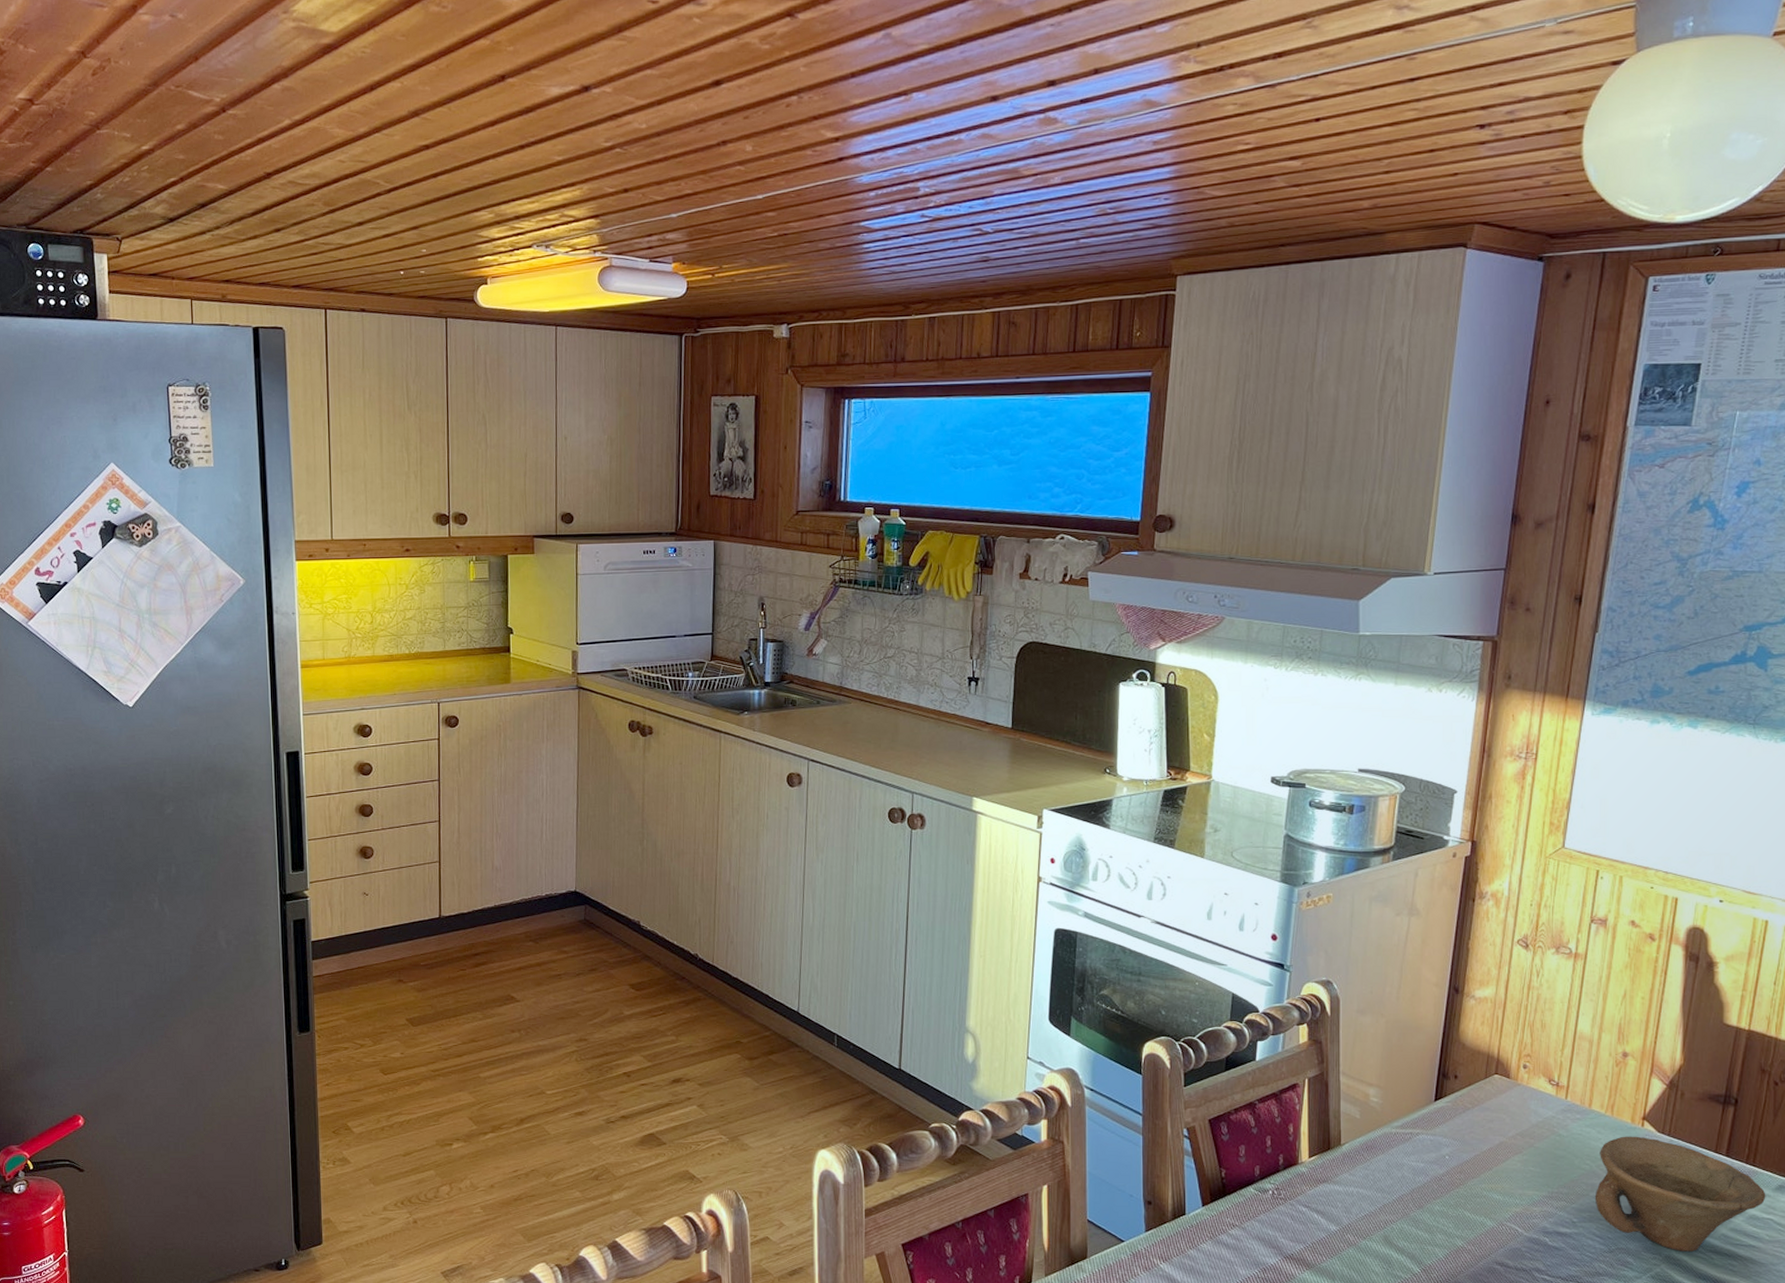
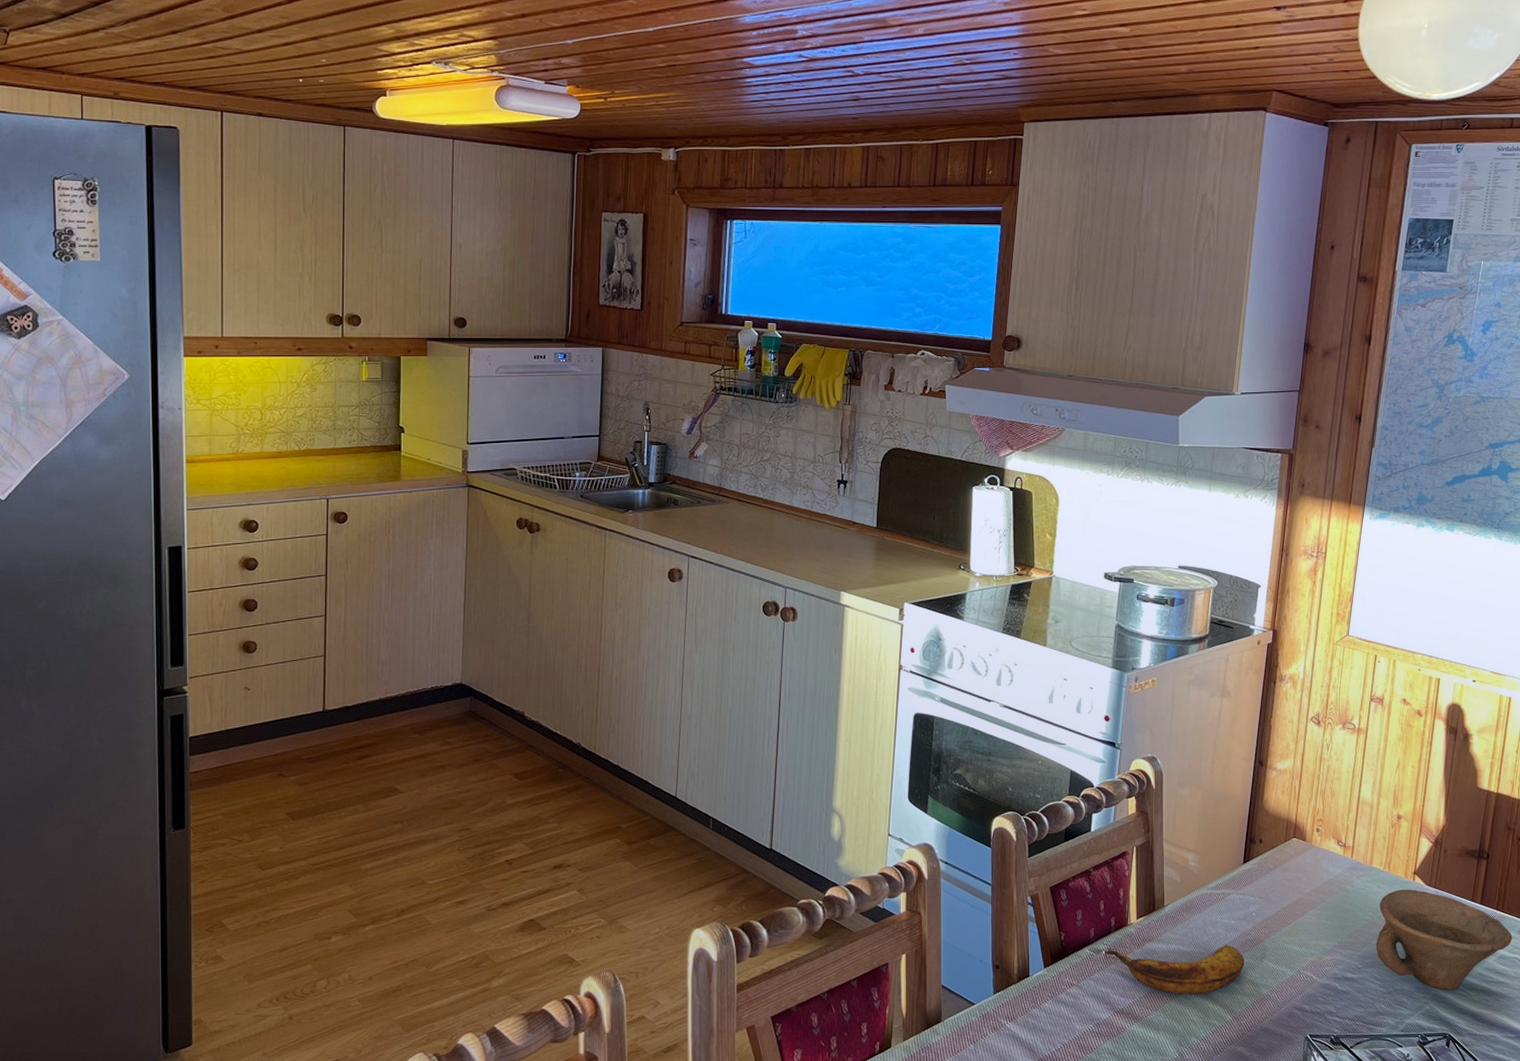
banana: none [1272,1190,1436,1243] -> present [1105,945,1245,995]

